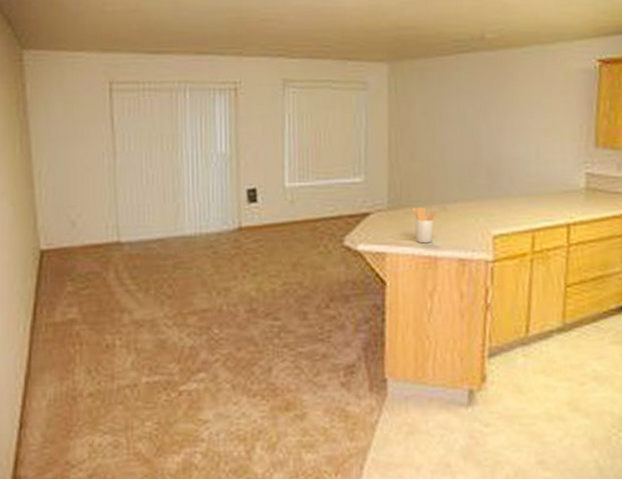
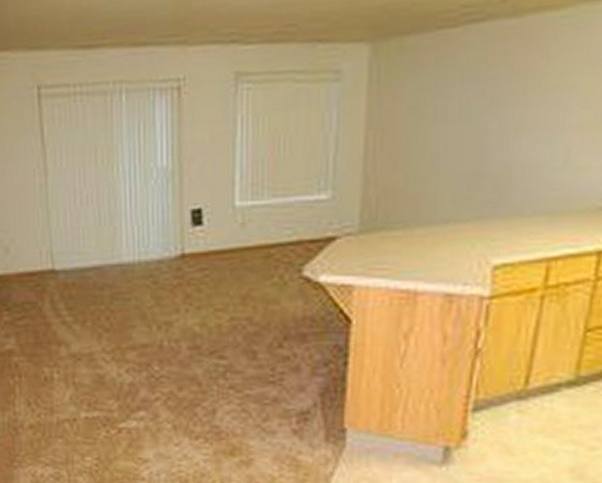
utensil holder: present [412,207,436,244] -> none [390,230,421,275]

